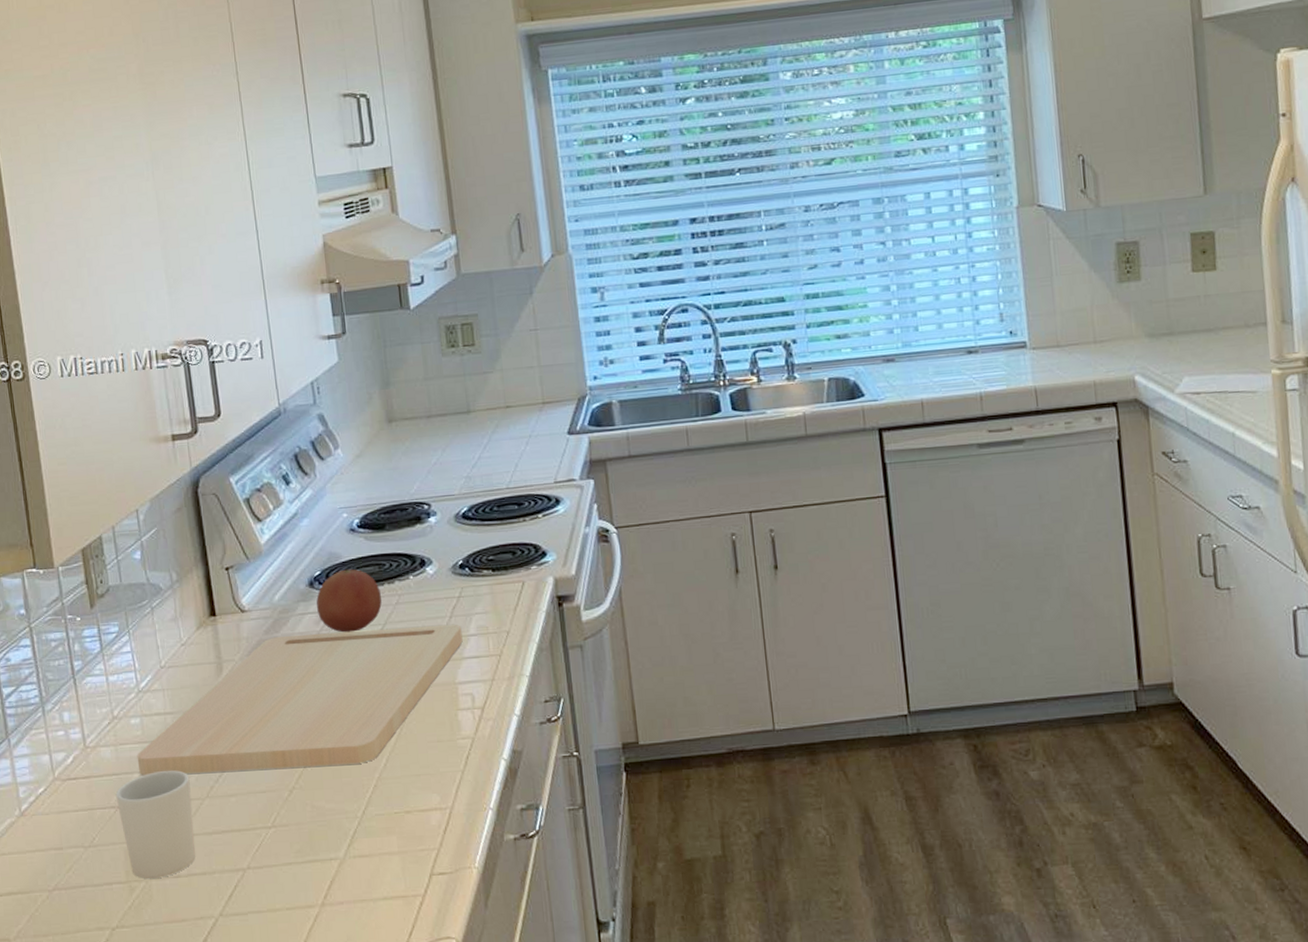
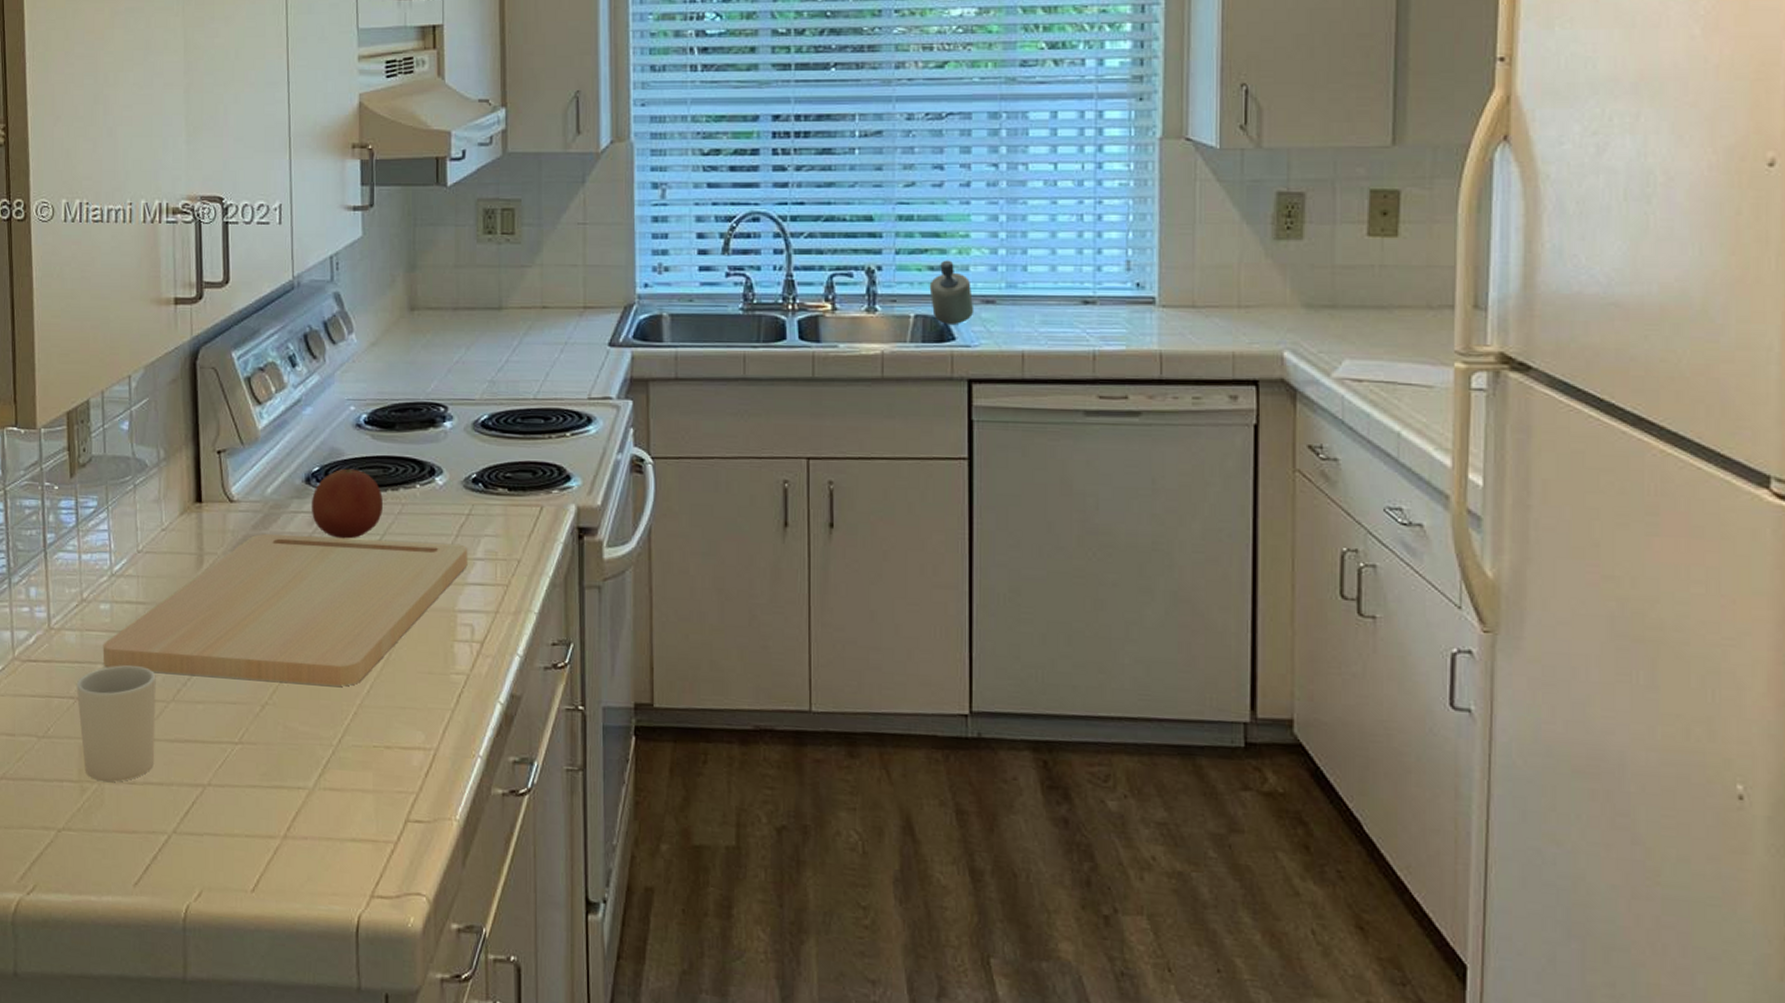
soap dispenser: none [838,328,878,384] -> present [929,260,974,324]

